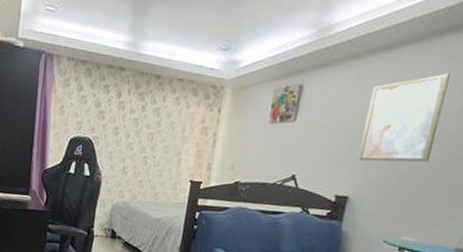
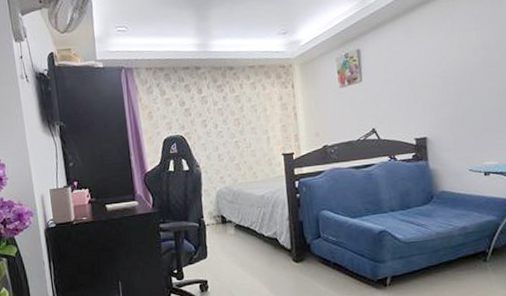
wall art: present [358,73,450,163] -> none [419,14,486,104]

